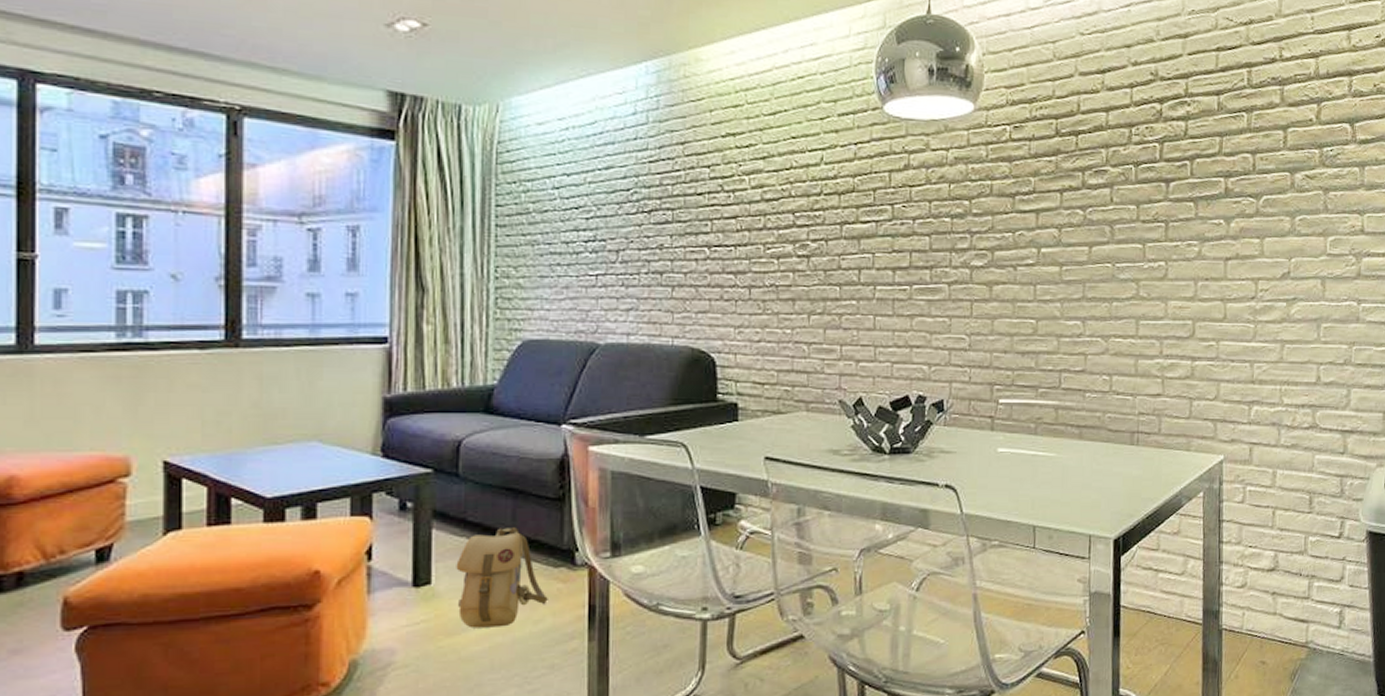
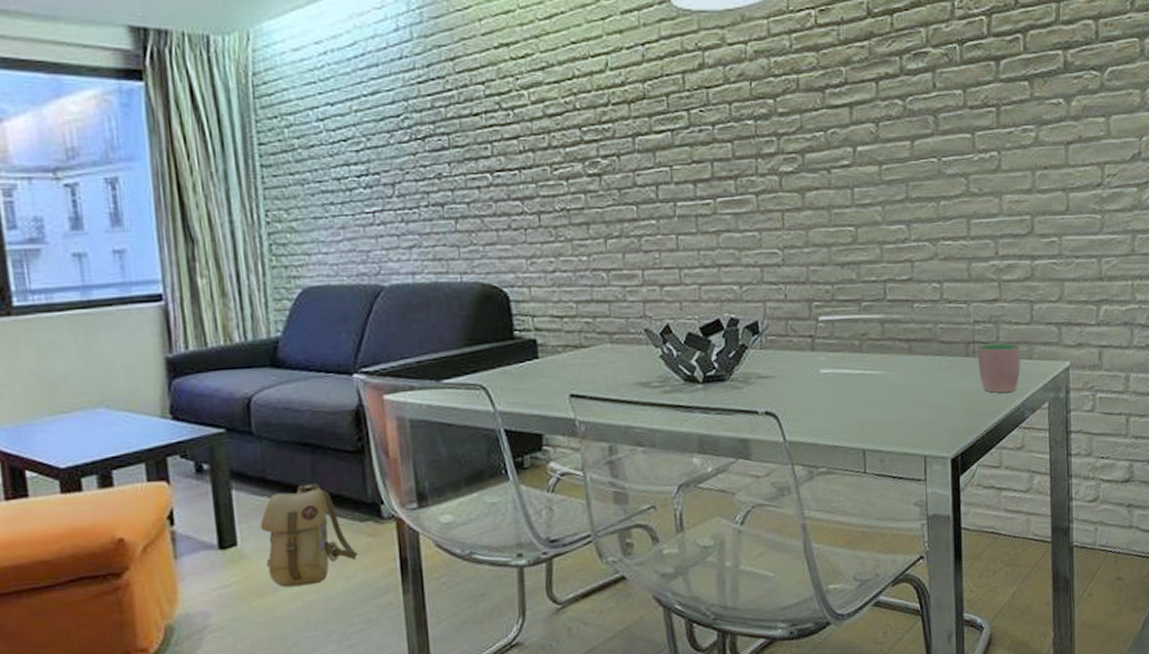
cup: none [1140,435,1180,481] -> present [977,343,1021,393]

